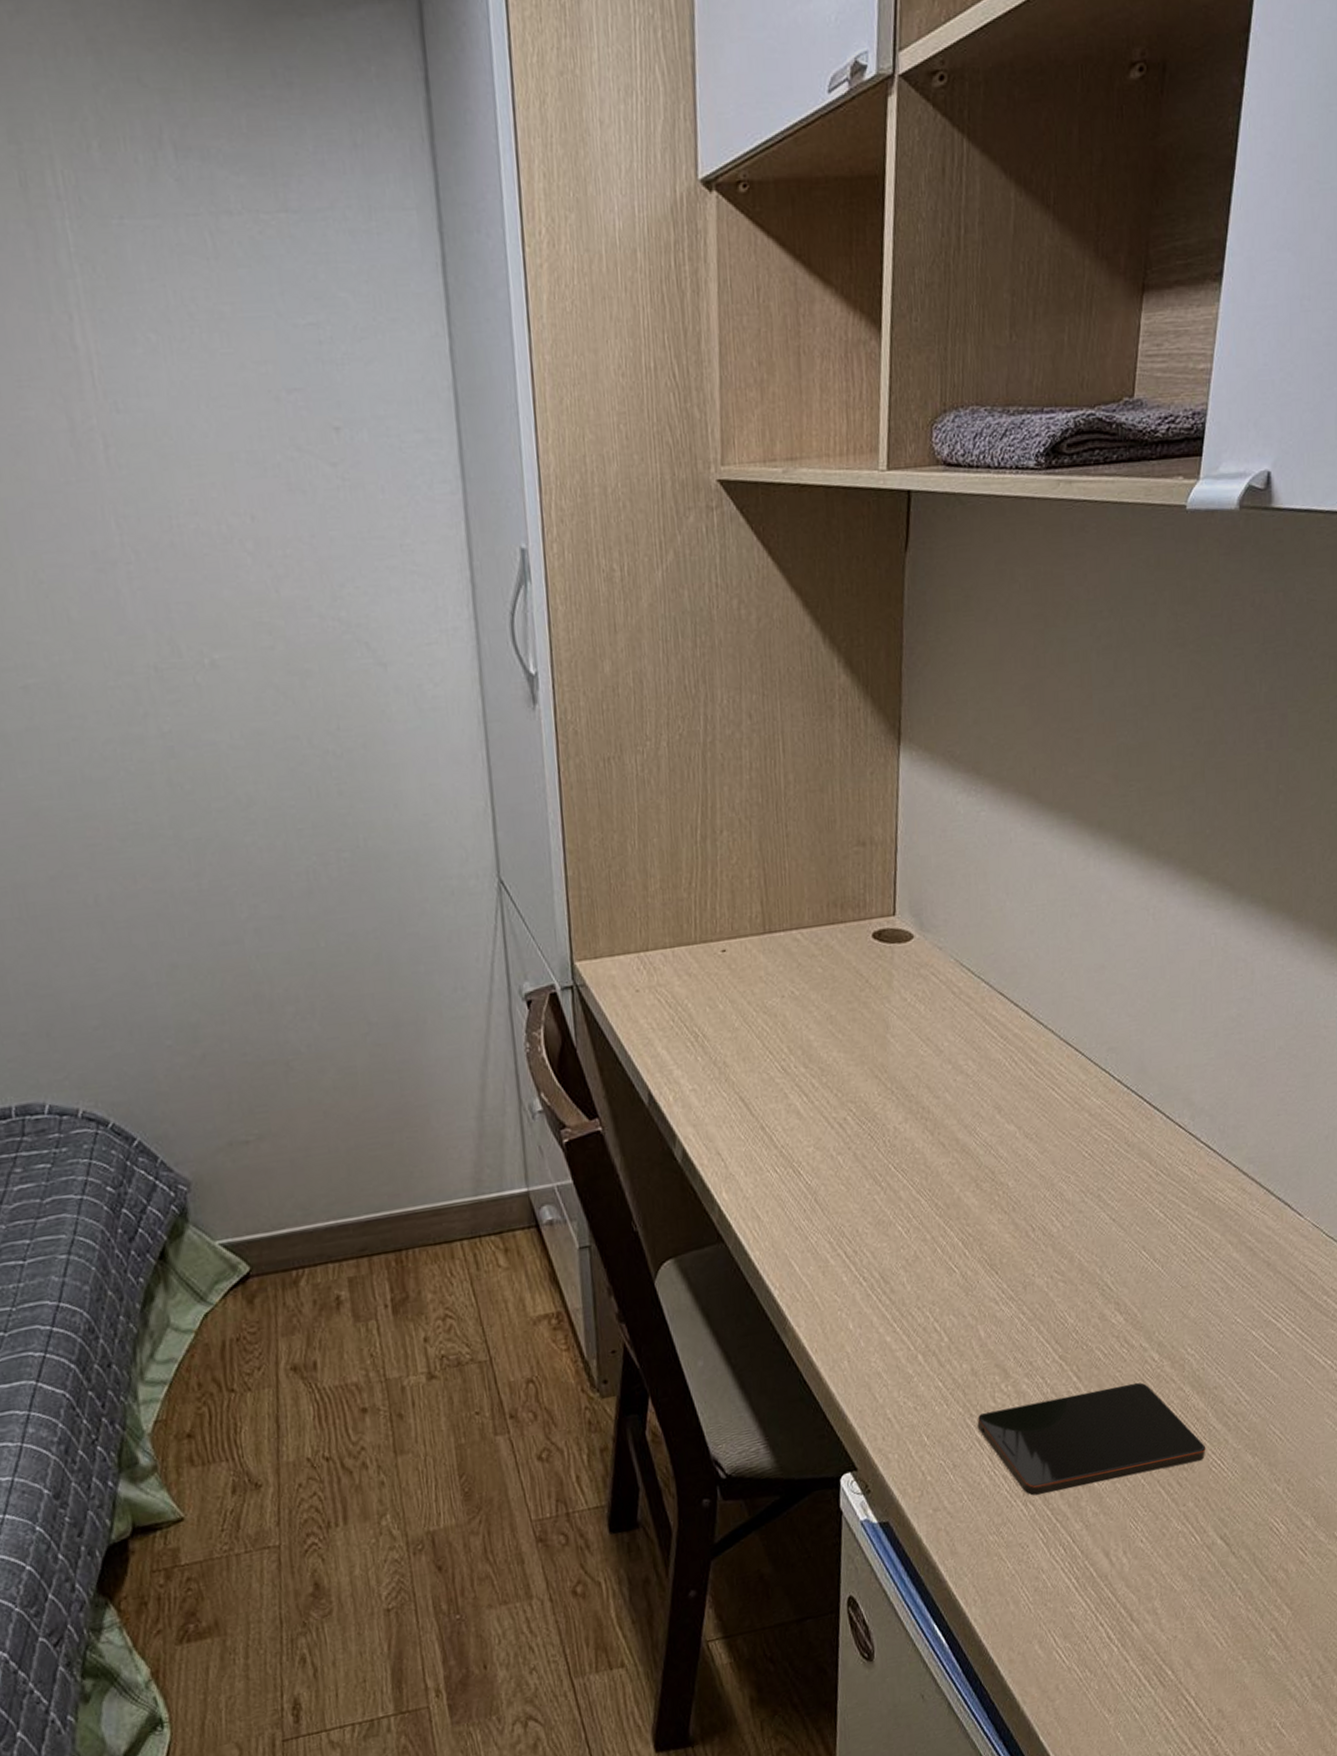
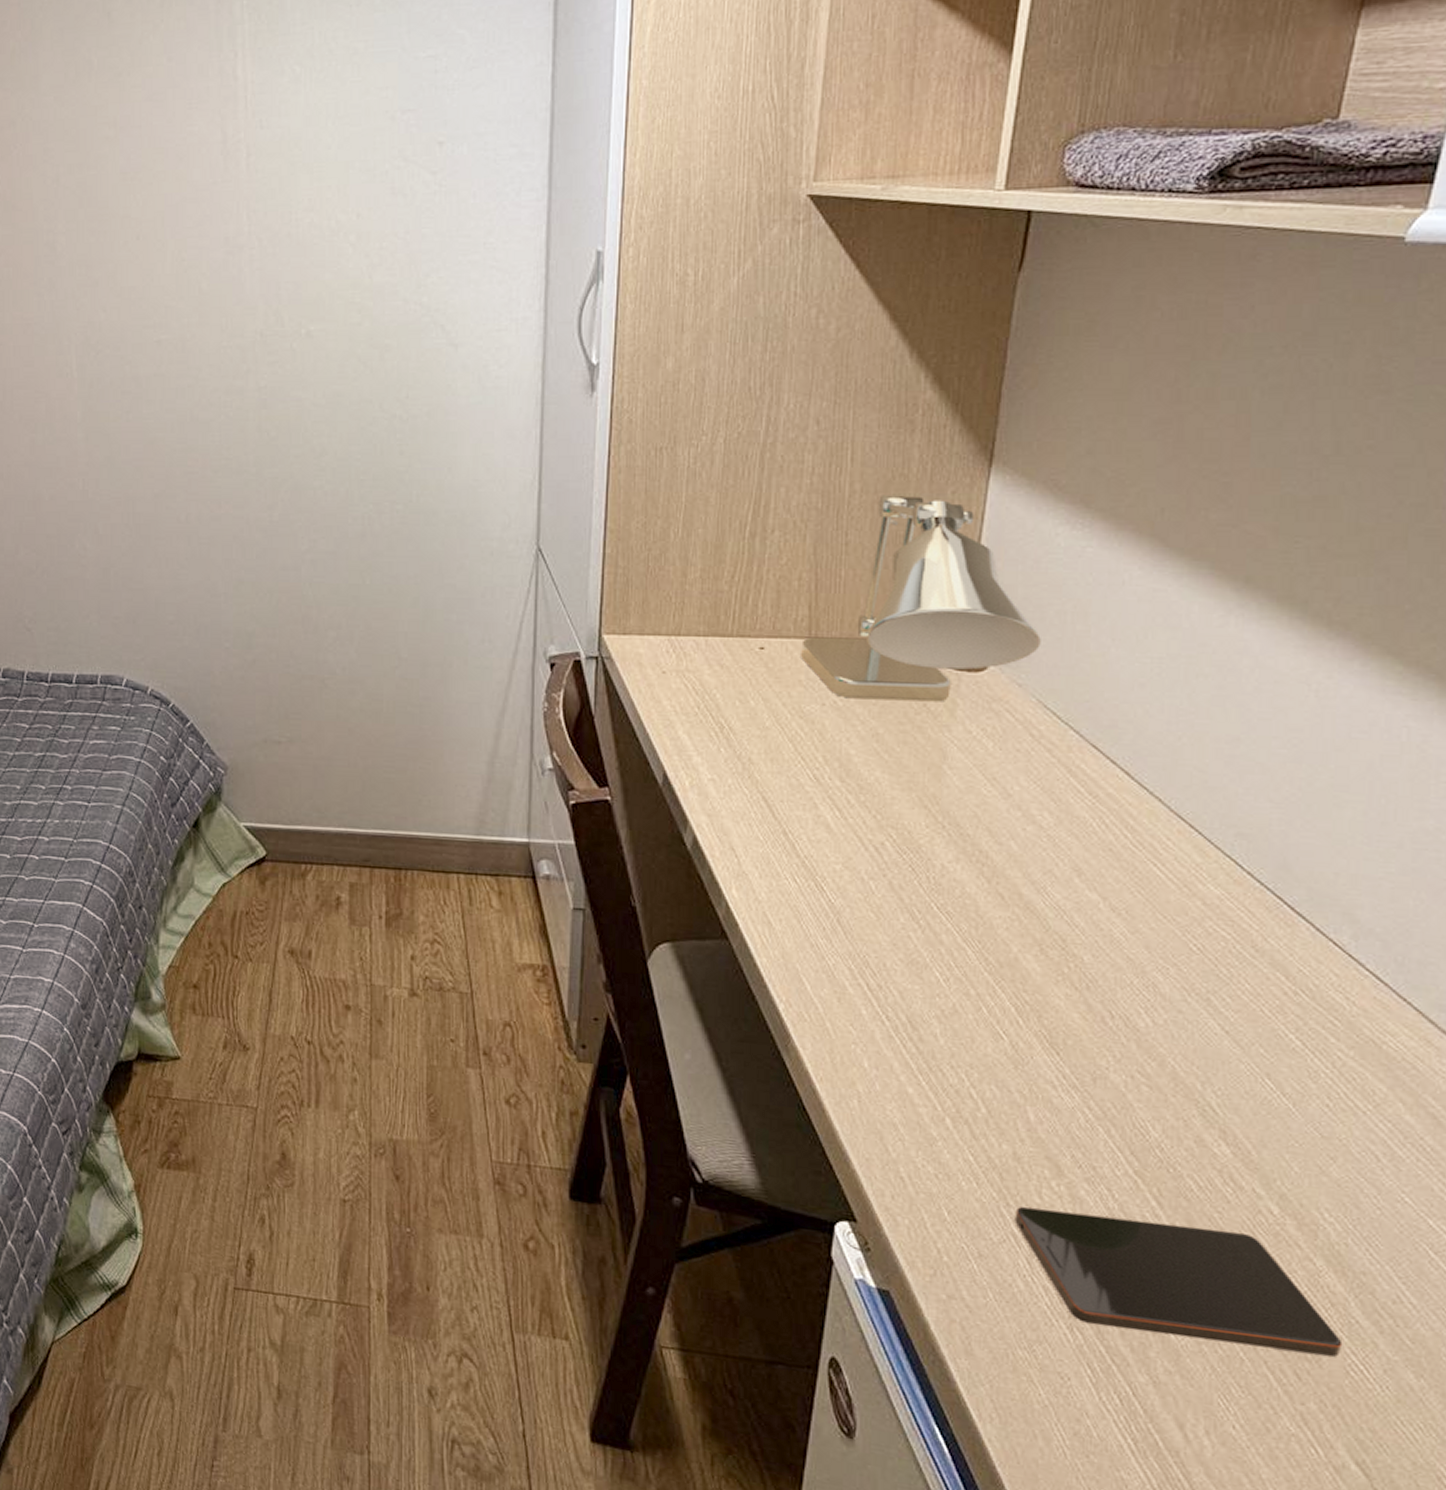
desk lamp: none [758,780,953,987] -> present [801,495,1041,702]

